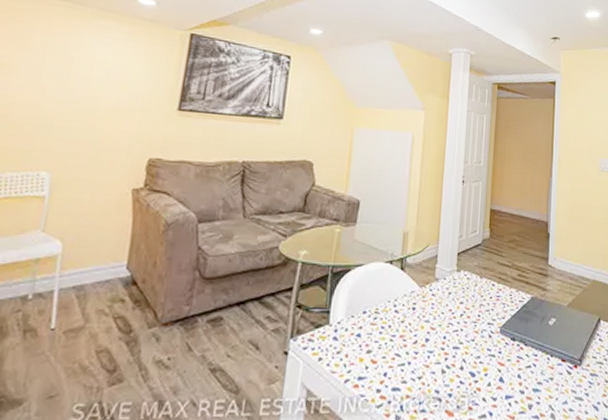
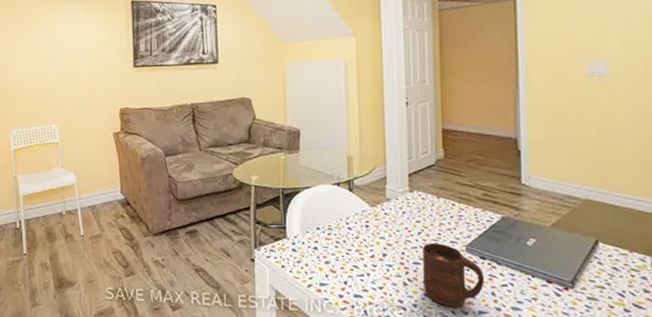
cup: none [460,325,514,394] -> present [423,242,485,308]

